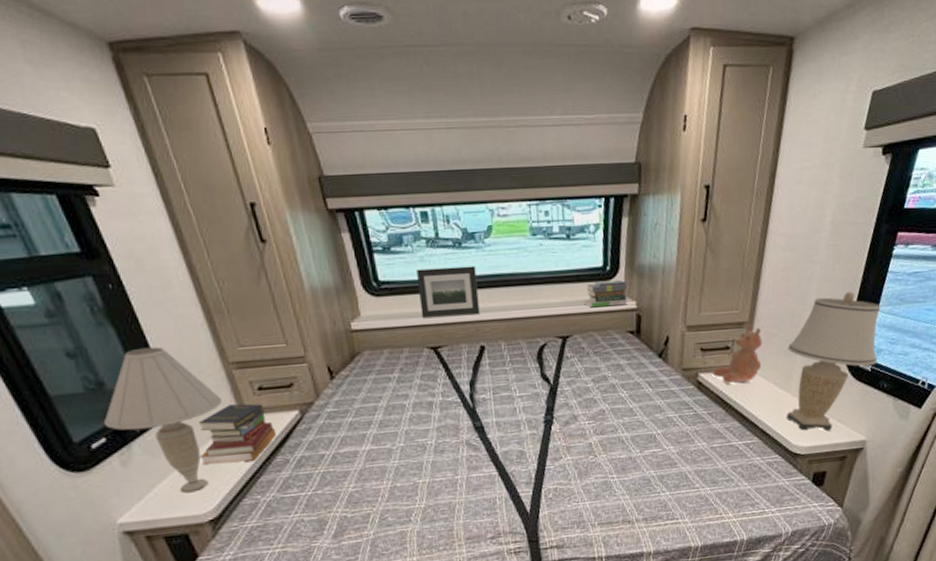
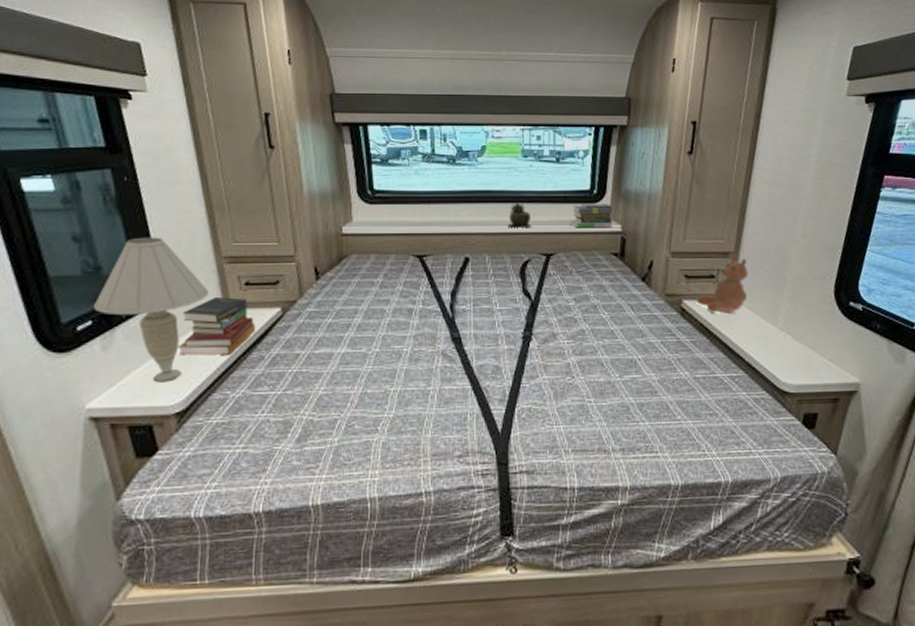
picture frame: present [417,266,480,319] -> none [410,181,467,228]
succulent plant: none [521,285,546,312] -> present [508,203,532,229]
table lamp: present [786,291,881,432] -> none [773,229,870,370]

